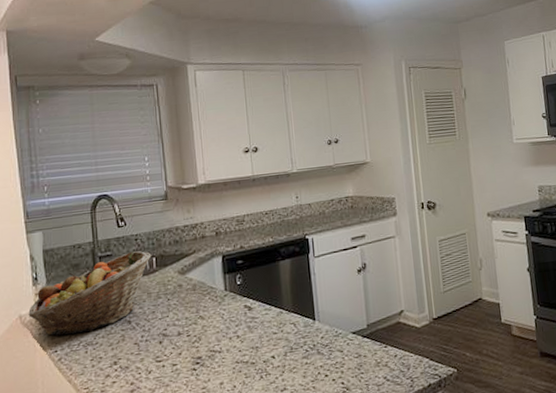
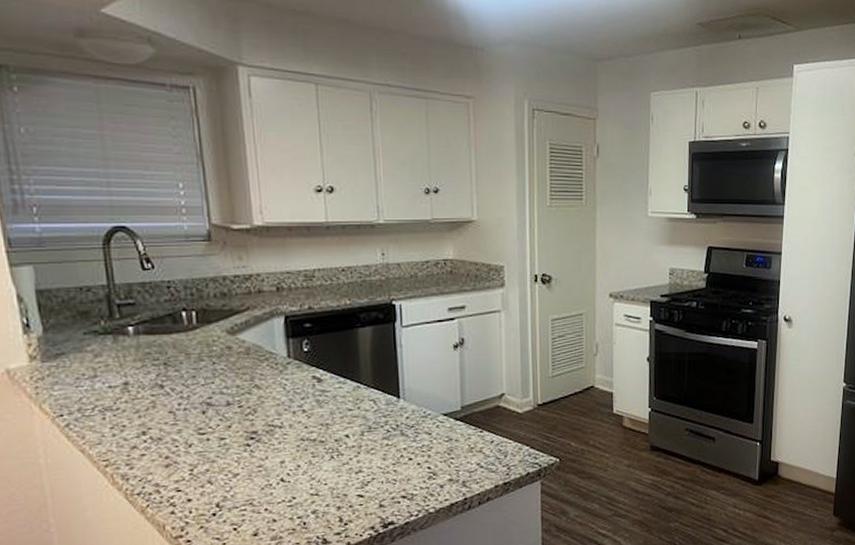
fruit basket: present [28,250,152,336] -> none [19,301,190,397]

